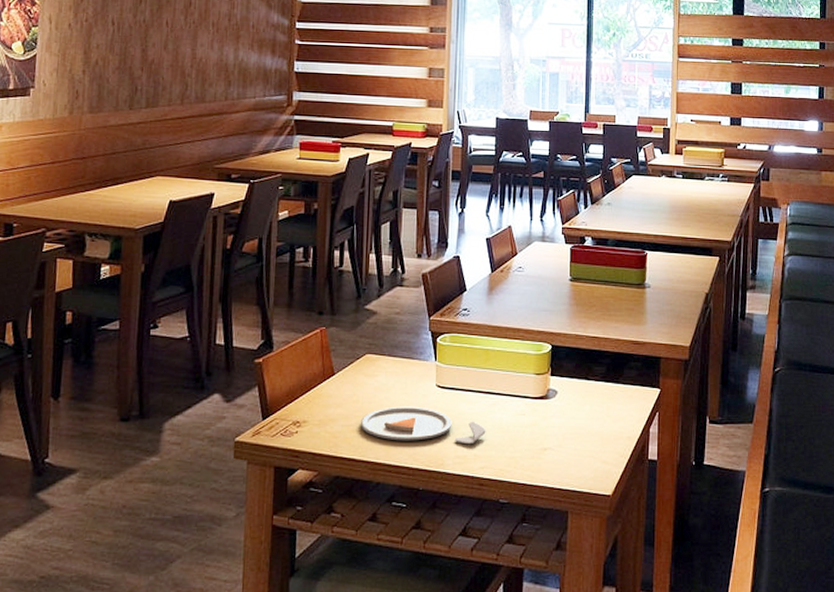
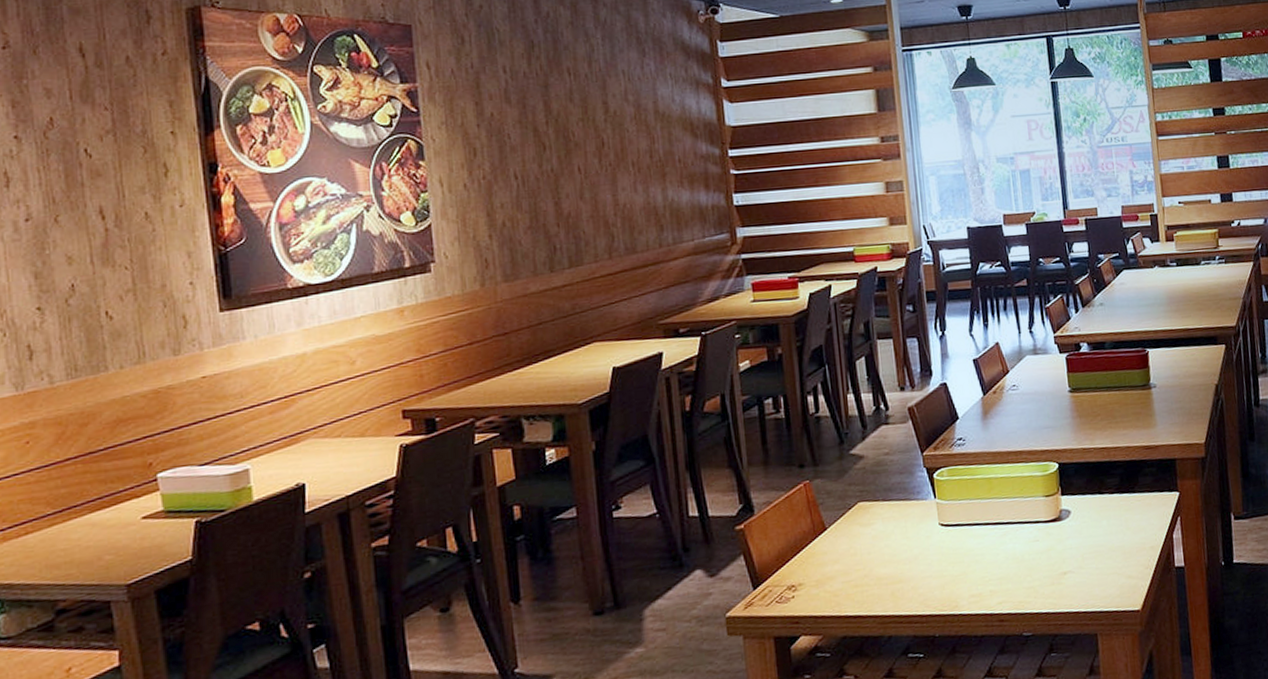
dinner plate: present [361,406,486,445] -> none [862,549,1000,590]

